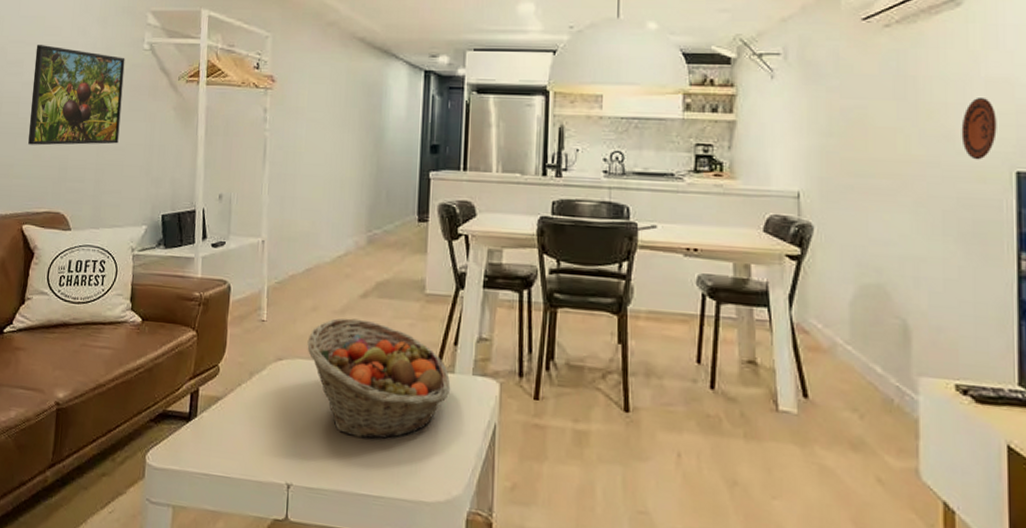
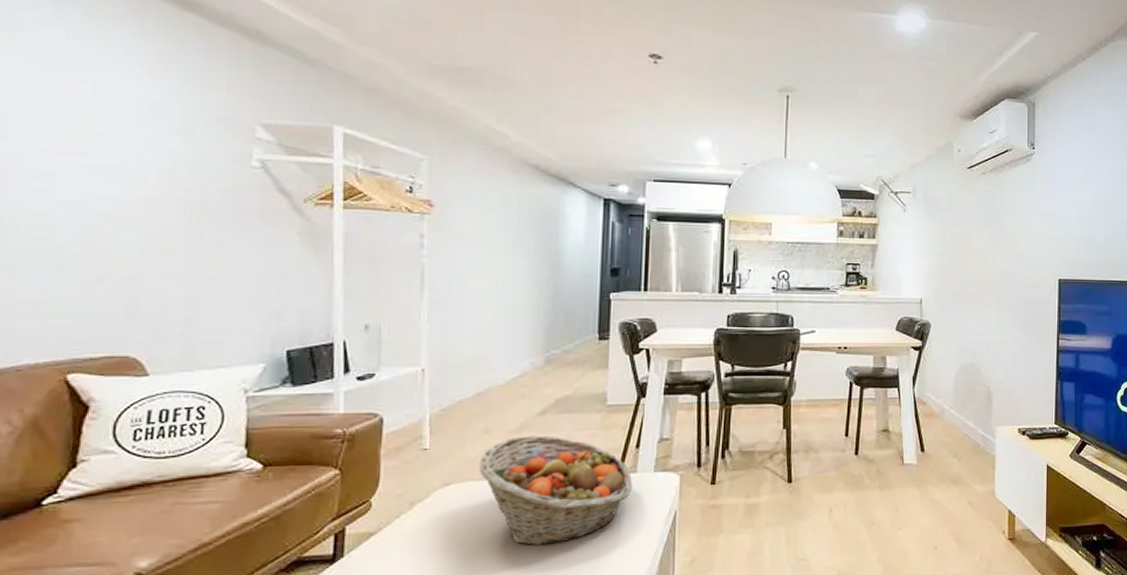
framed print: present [28,45,125,146] -> none [70,156,224,278]
decorative plate: present [961,98,997,160] -> none [1027,228,1049,272]

